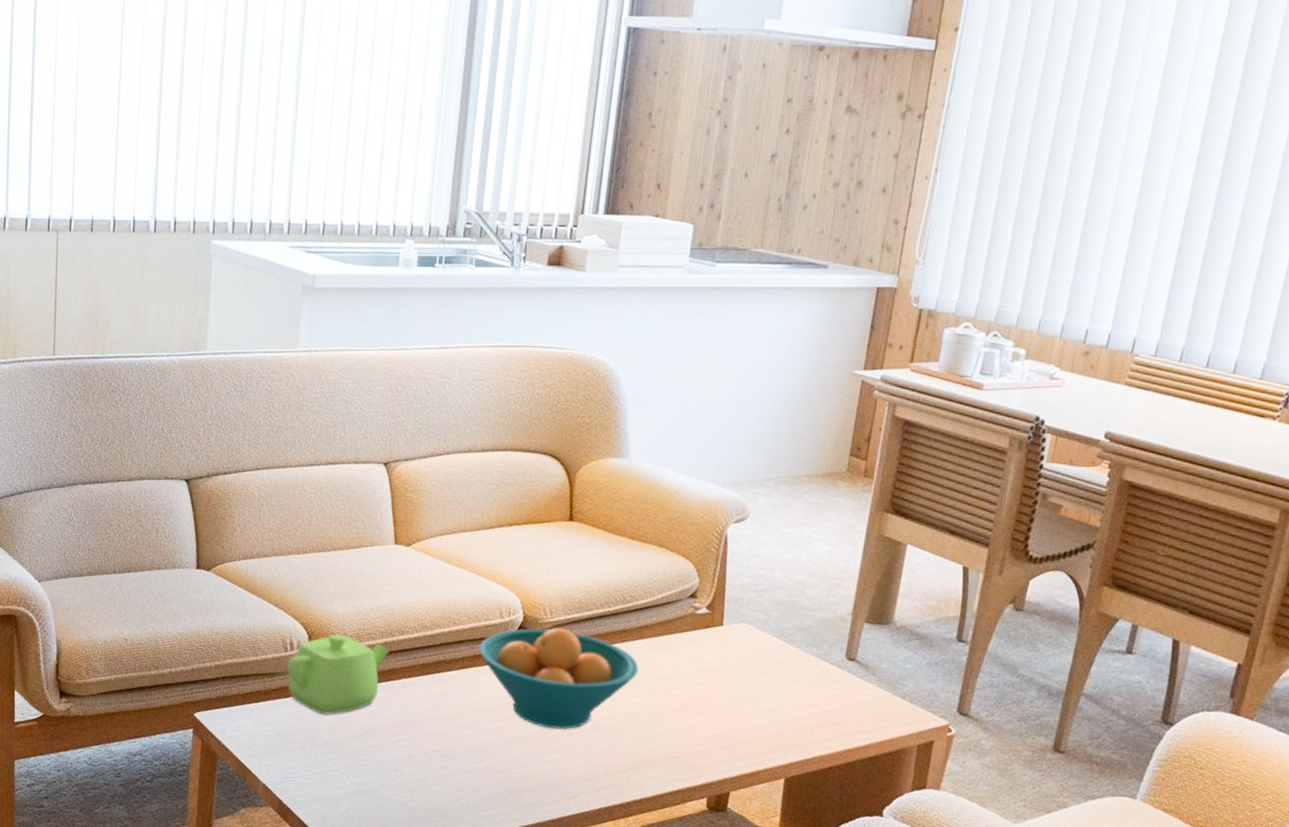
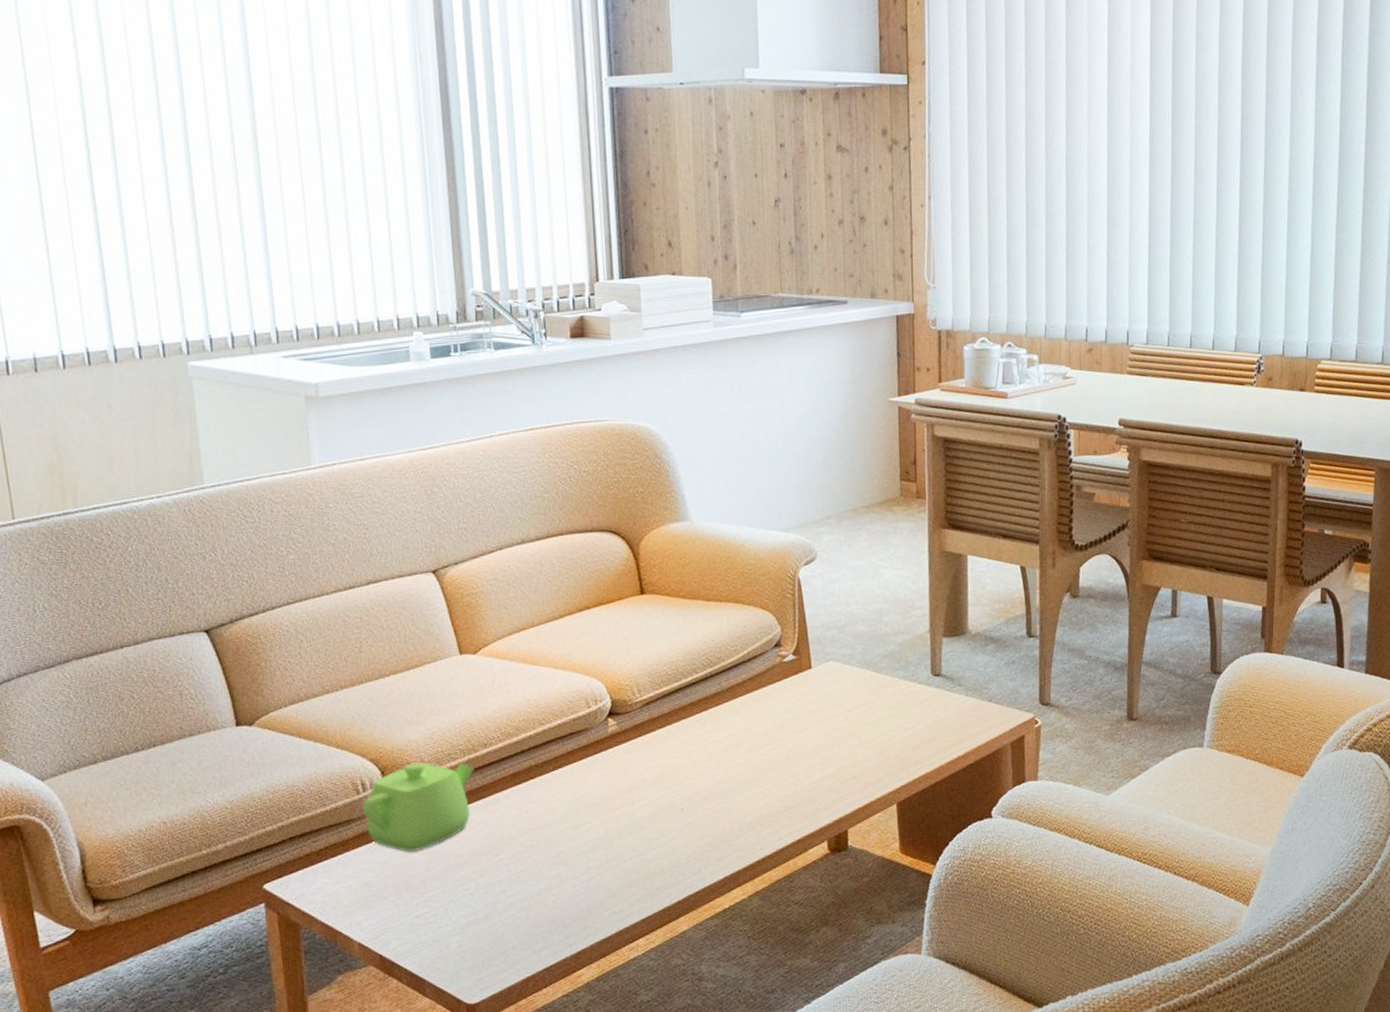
fruit bowl: present [479,628,639,730] -> none [571,705,738,810]

